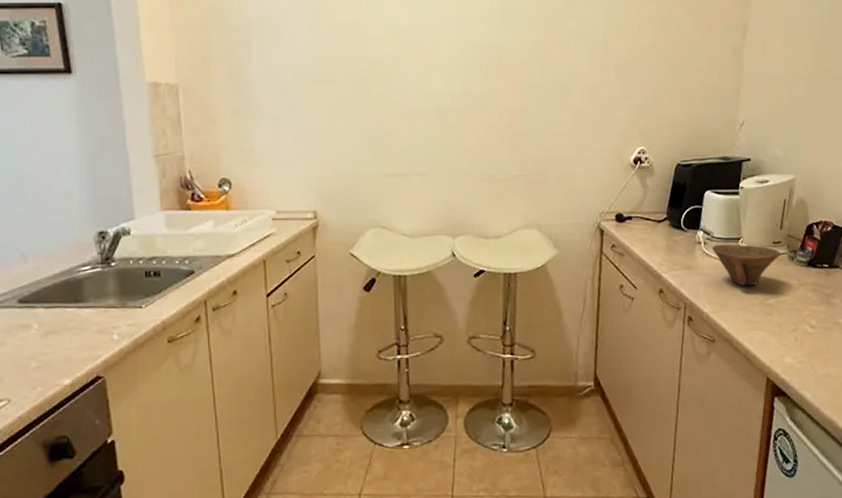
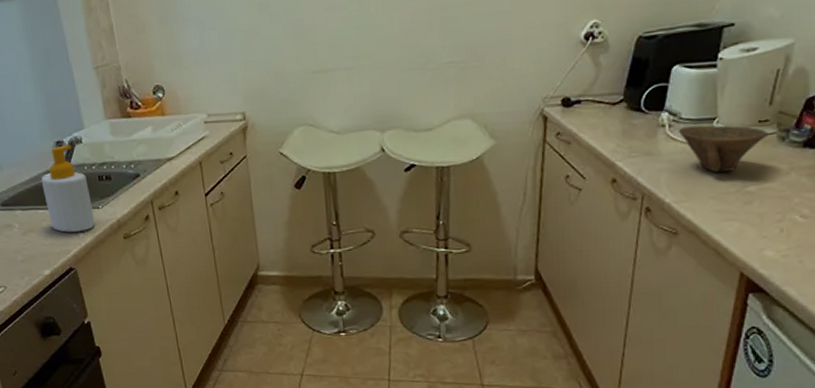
soap bottle: none [74,236,136,335] -> present [41,144,96,232]

